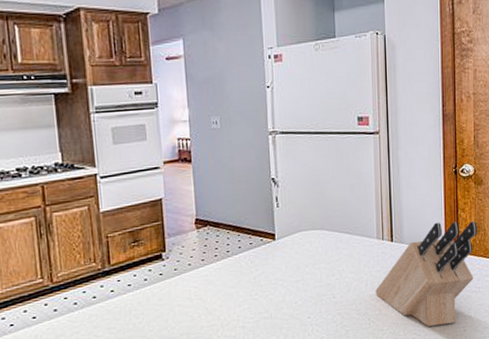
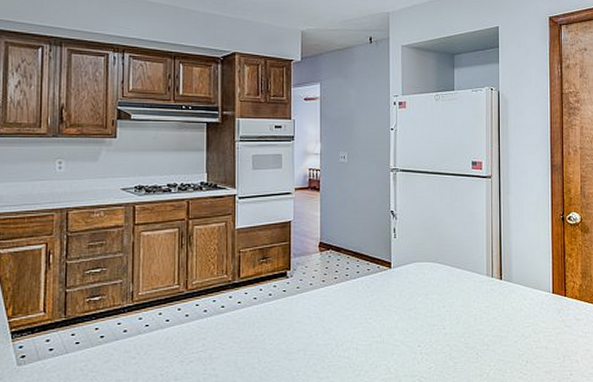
knife block: present [375,220,477,327] -> none [484,265,584,367]

